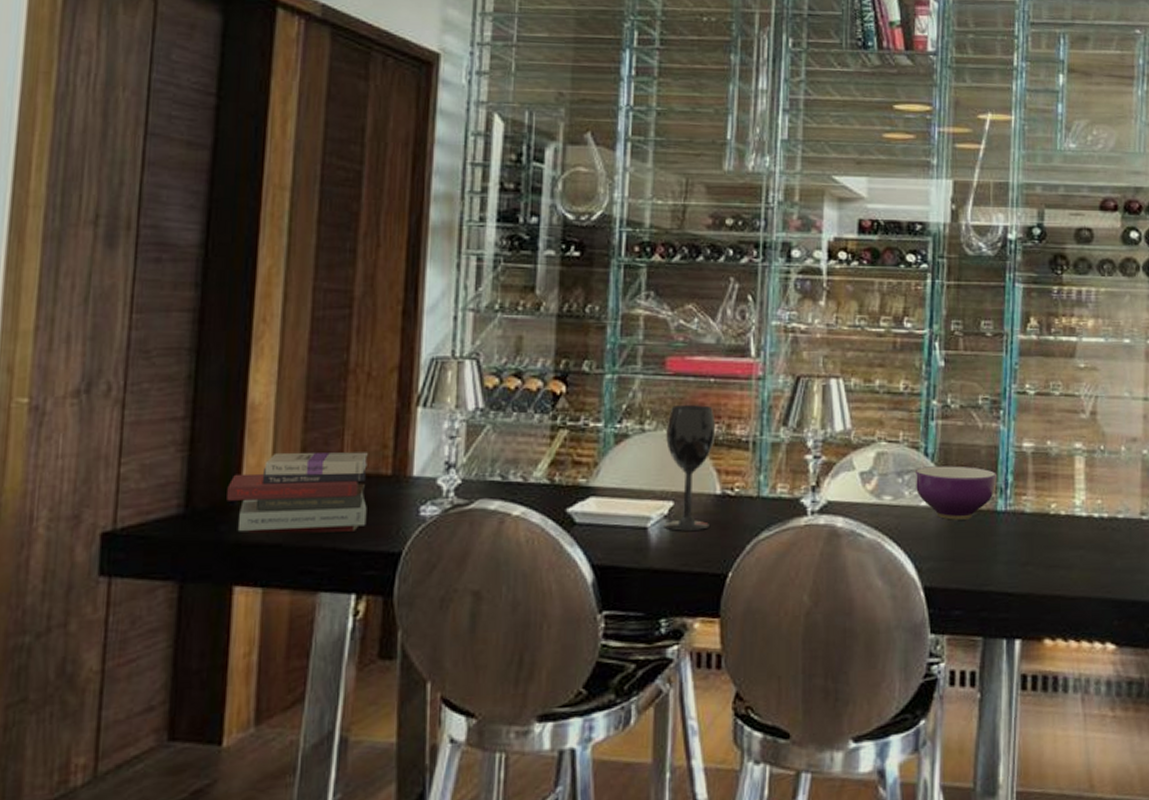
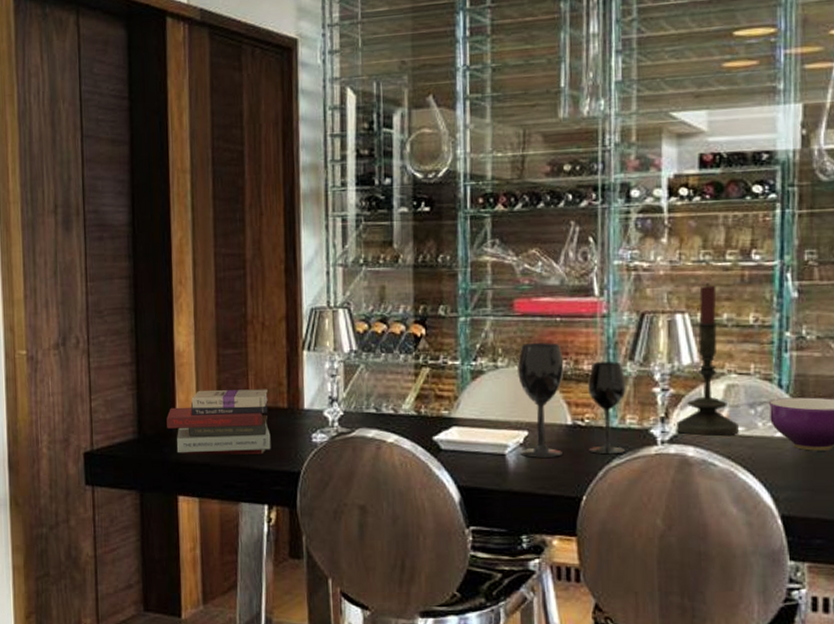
wineglass: none [737,427,780,527] -> present [587,361,627,455]
candle: none [826,348,886,506] -> present [675,283,739,436]

